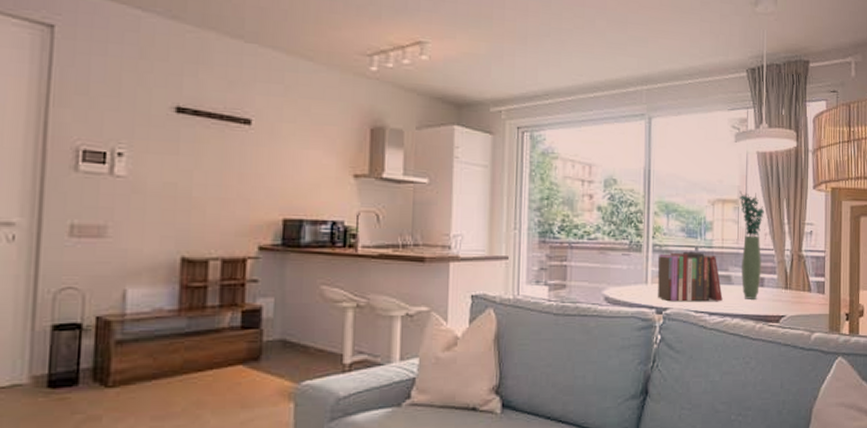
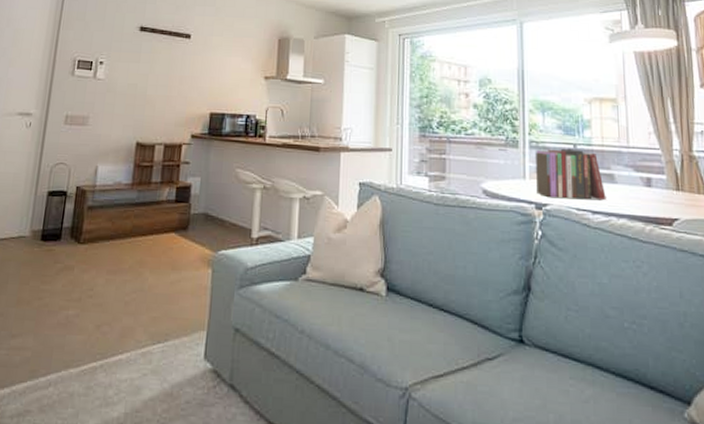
vase: present [739,191,764,299] -> none [617,90,648,200]

